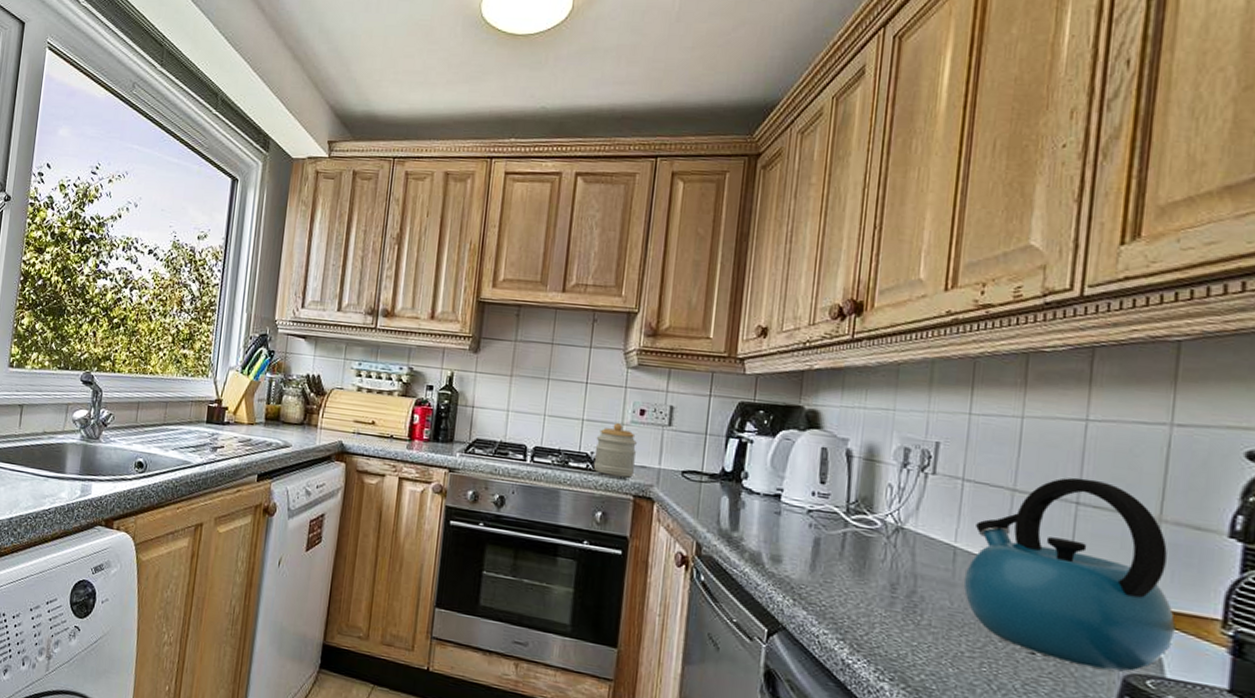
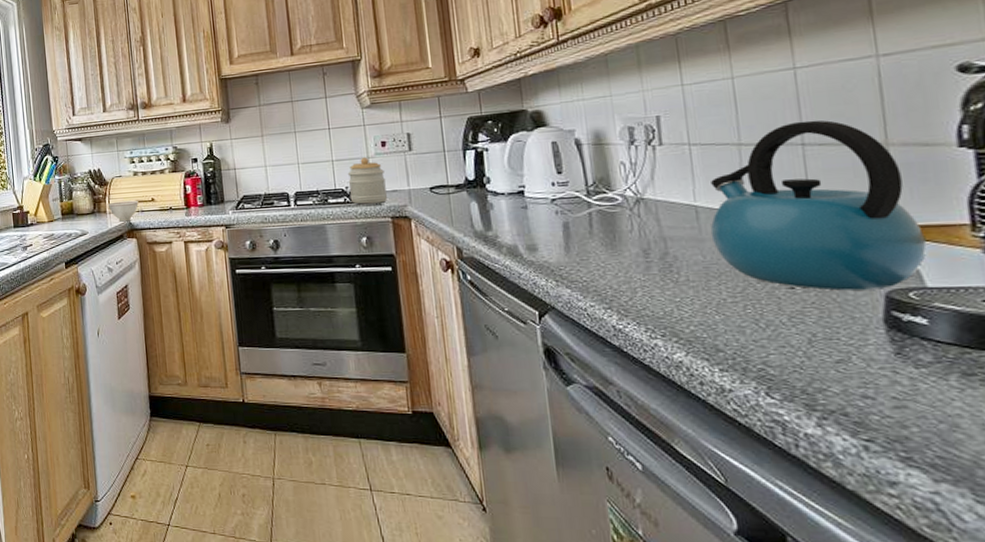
bowl: none [320,416,356,442] -> present [107,200,139,222]

